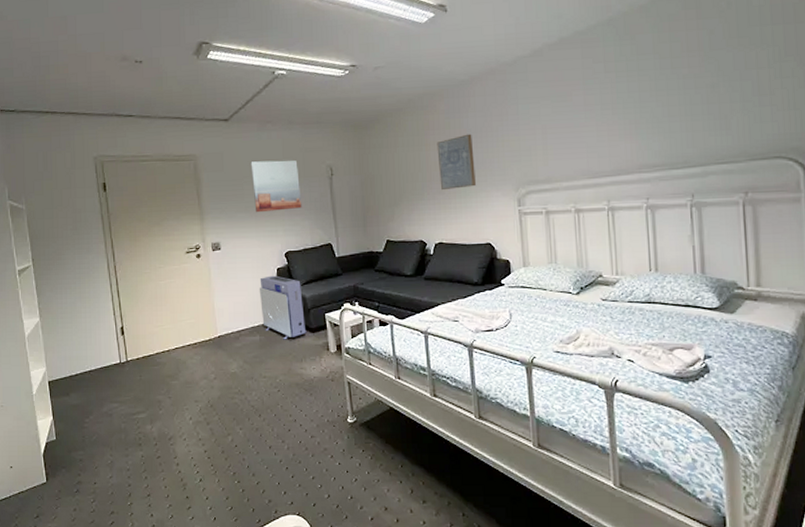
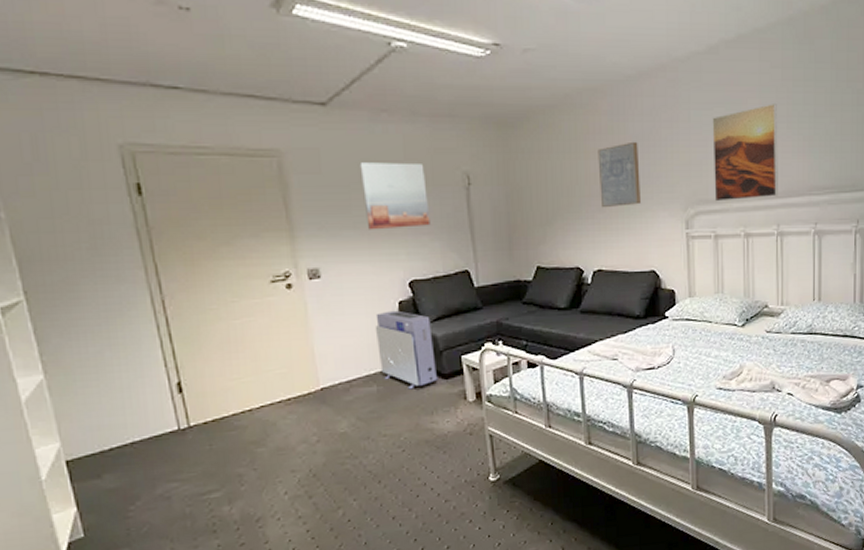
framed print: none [539,94,607,182] -> present [712,104,778,202]

